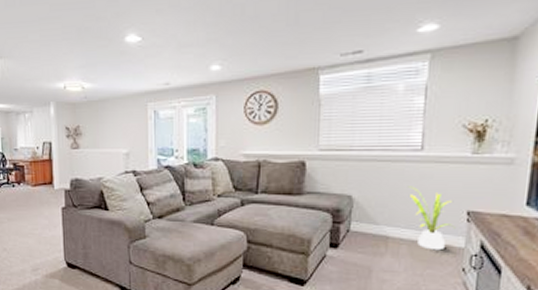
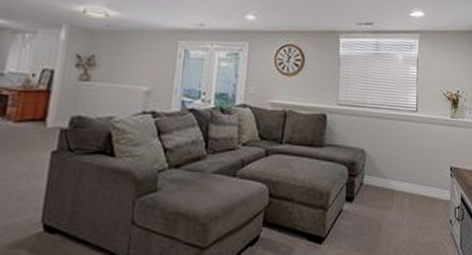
house plant: present [407,186,455,251] -> none [407,143,443,203]

